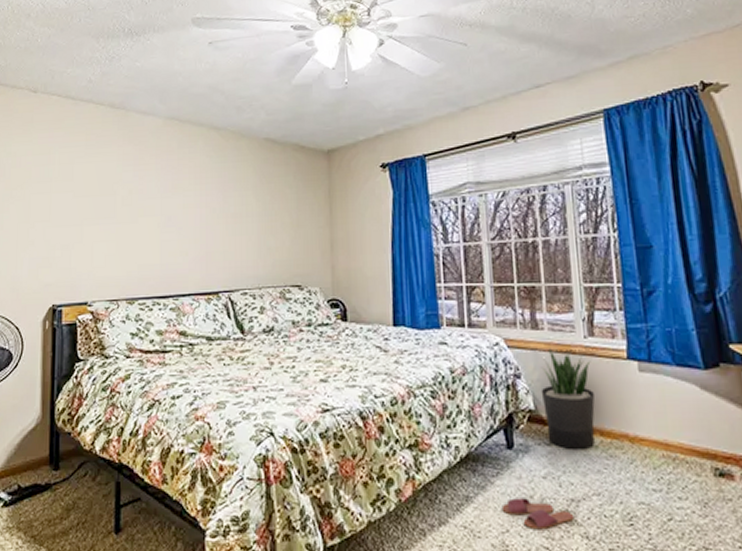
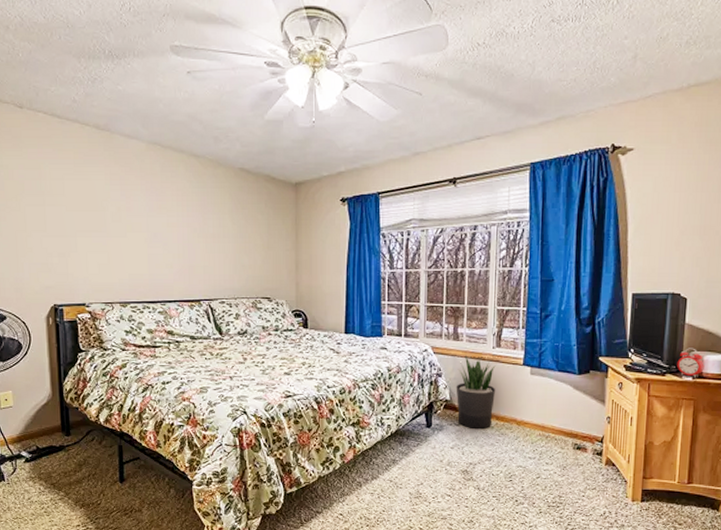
slippers: present [501,498,575,530] -> none [419,461,471,483]

